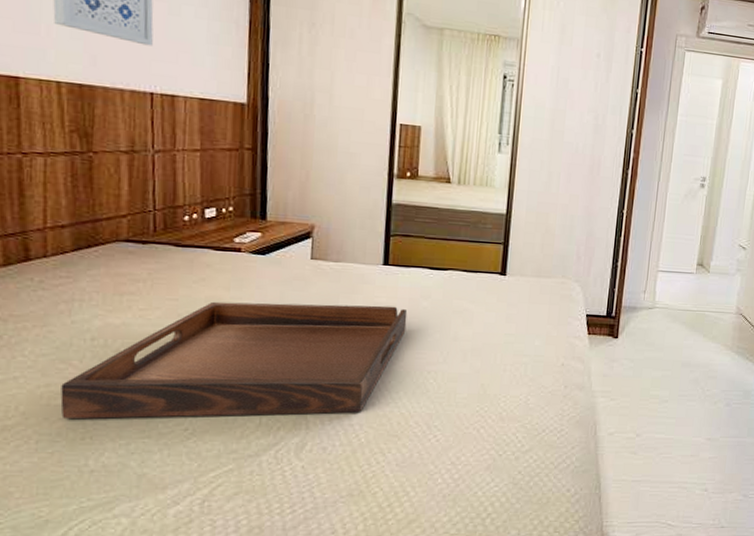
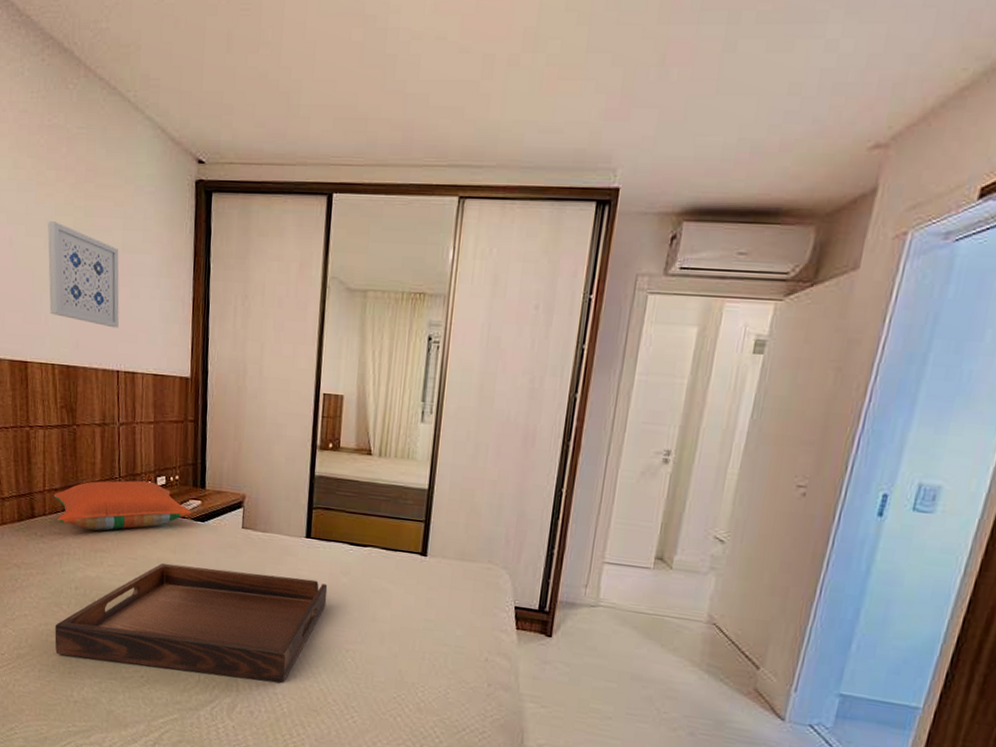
pillow: none [59,213,250,271] -> present [54,480,192,531]

